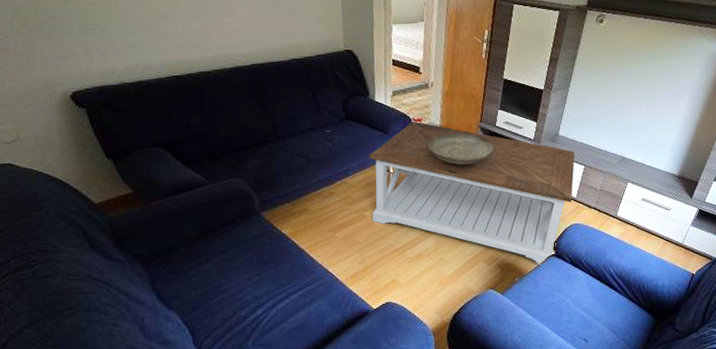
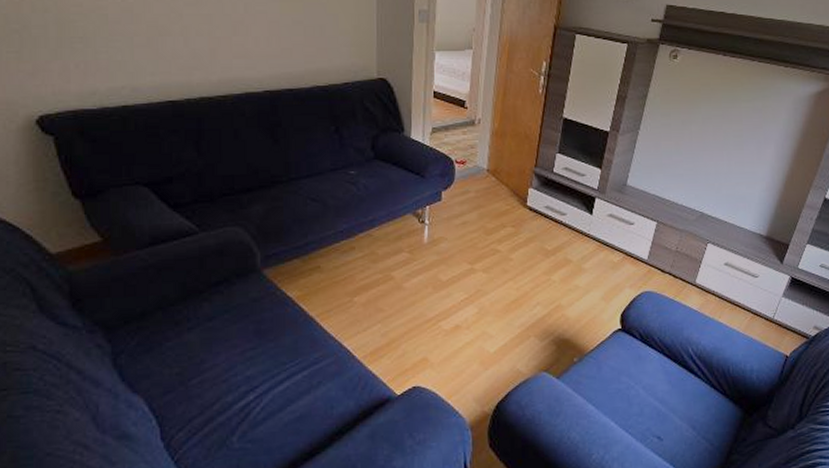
coffee table: present [368,121,575,265] -> none [399,163,646,342]
decorative bowl: present [427,132,494,165] -> none [471,178,551,217]

